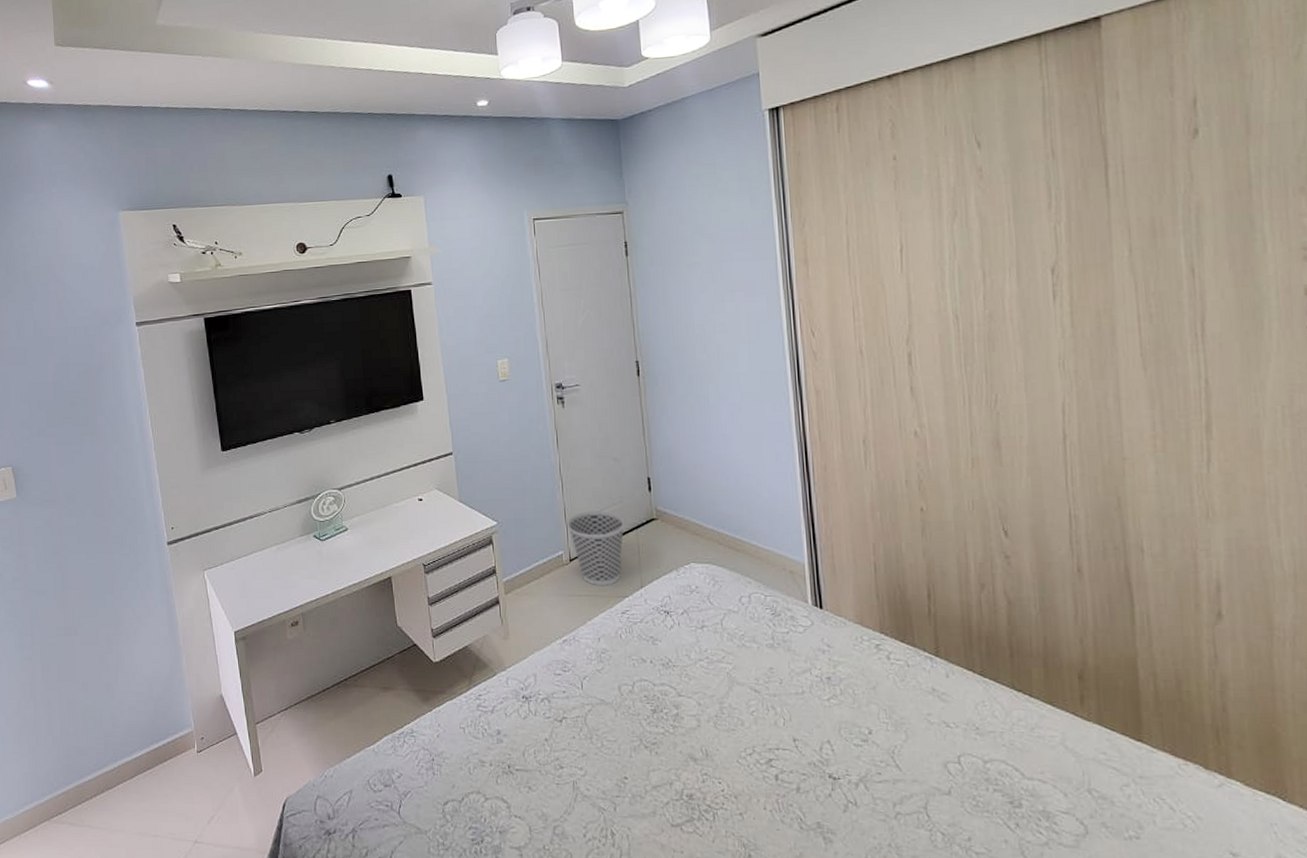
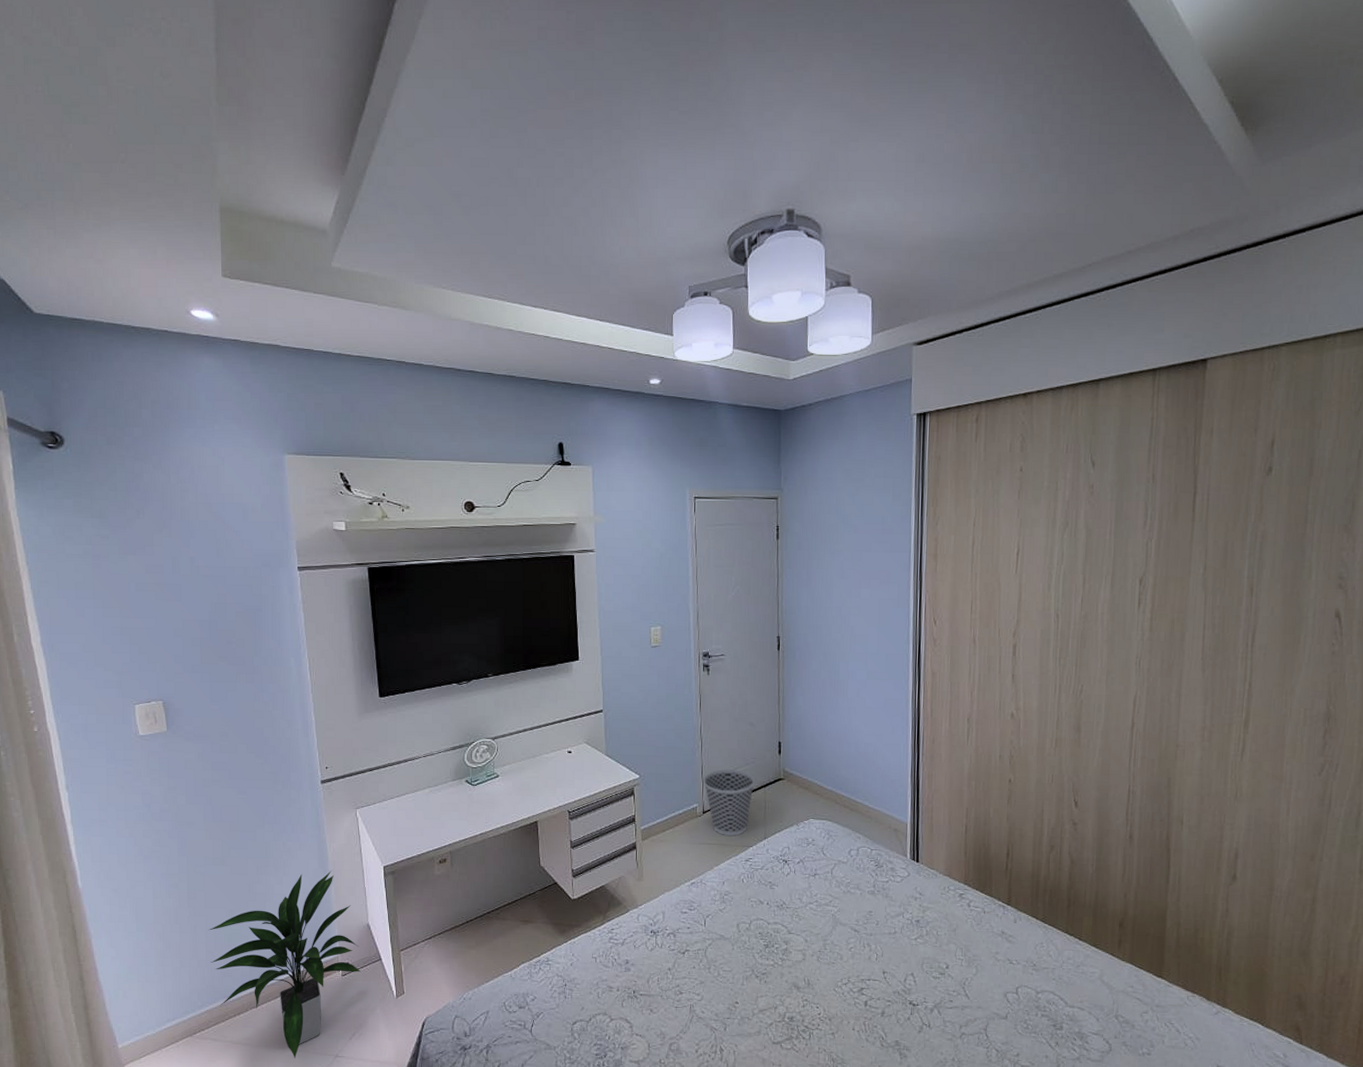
indoor plant: none [62,637,216,845] -> present [209,870,361,1059]

